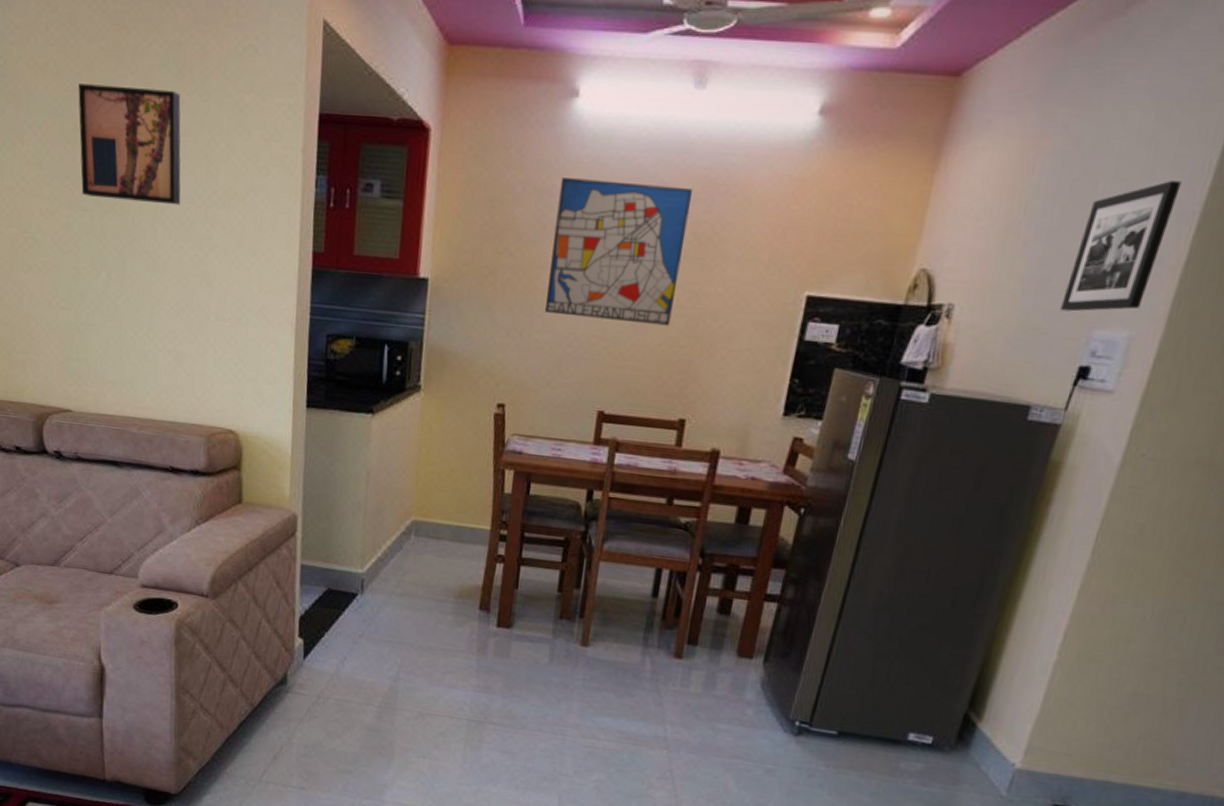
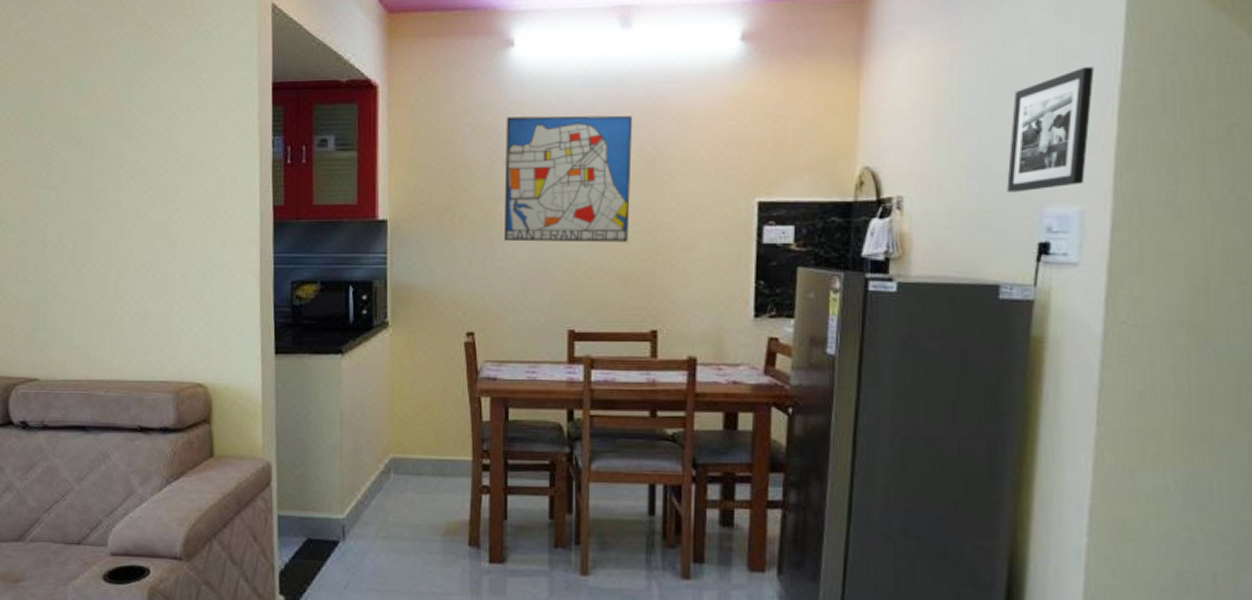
wall art: present [78,84,181,206] -> none [45,75,144,176]

